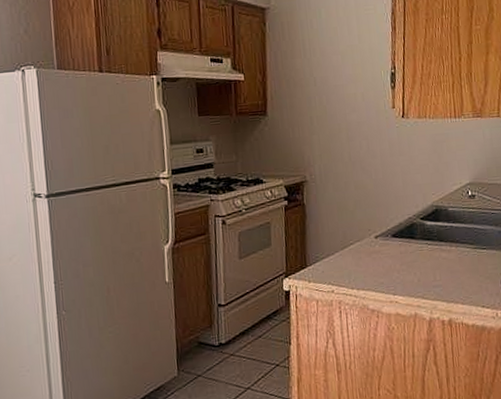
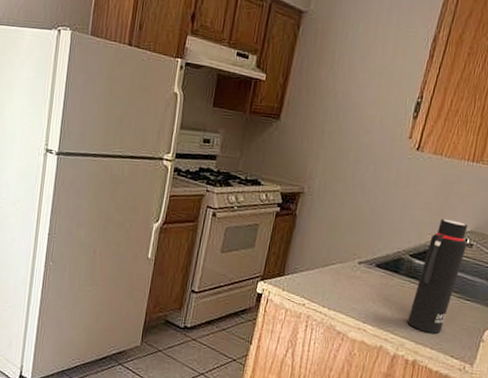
water bottle: none [433,176,470,290] -> present [408,218,468,334]

